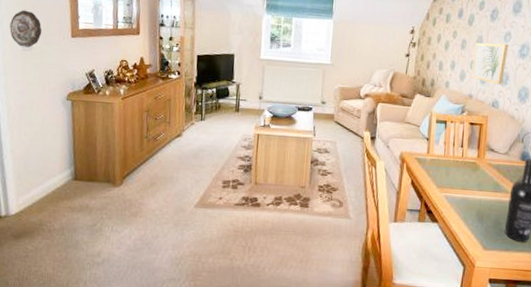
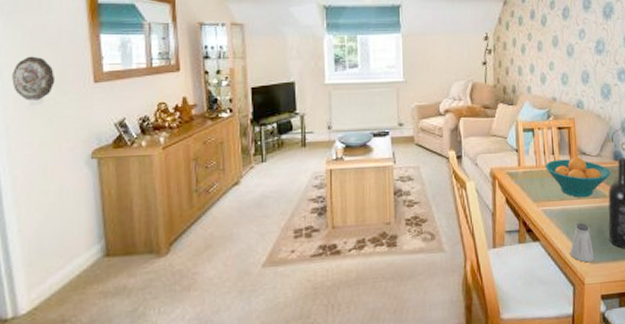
fruit bowl: none [452,151,516,190] -> present [545,156,611,197]
saltshaker: none [465,212,488,248] -> present [570,222,594,262]
wall art: present [471,42,509,85] -> none [551,42,585,84]

